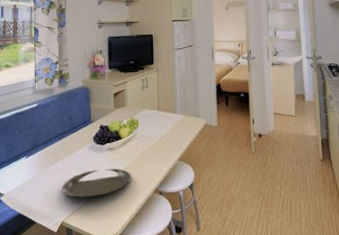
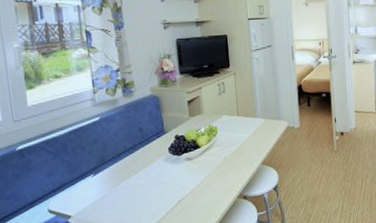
plate: present [61,168,131,197] -> none [137,177,213,211]

